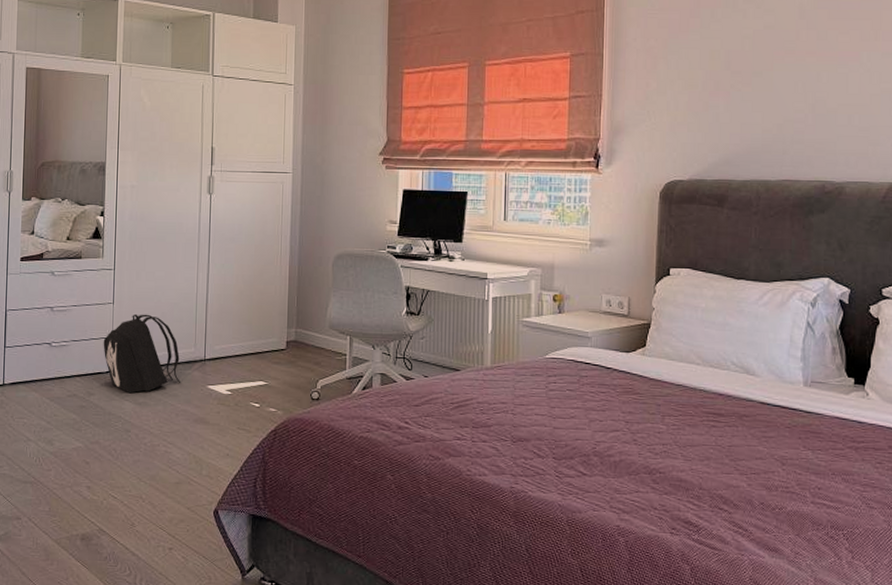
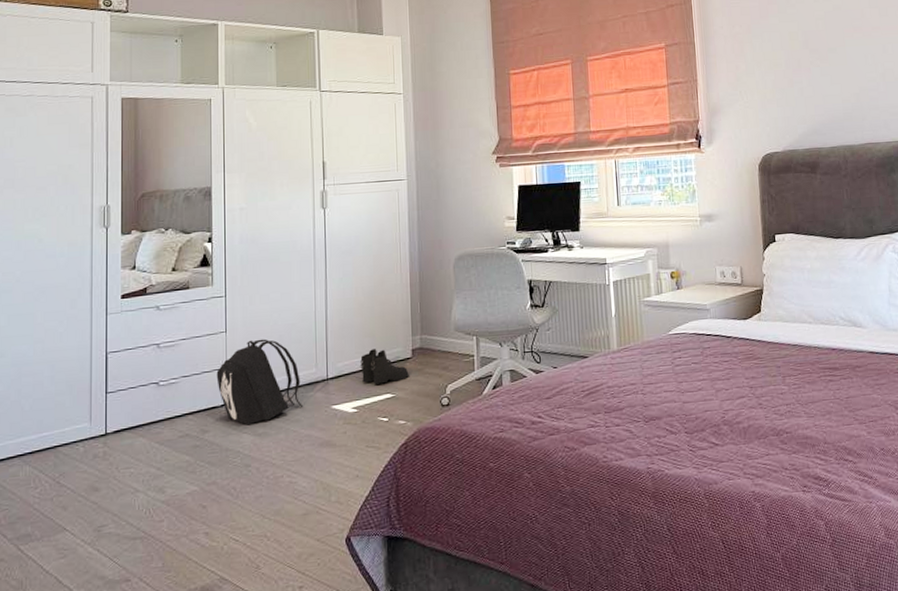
boots: none [235,336,282,371] -> present [359,349,409,385]

